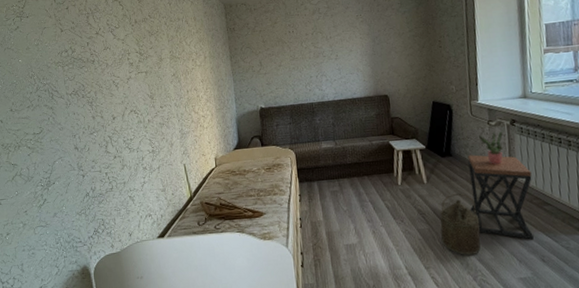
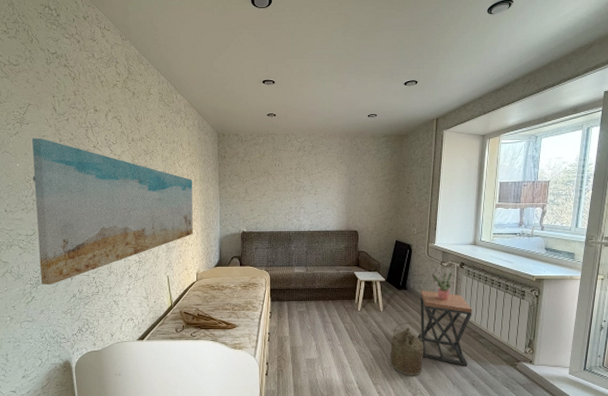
wall art: none [33,30,207,185] -> present [32,138,193,284]

